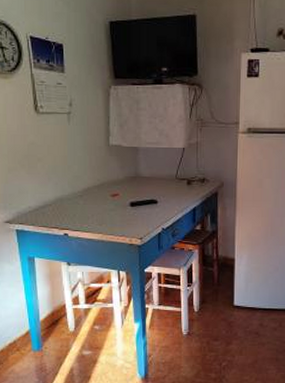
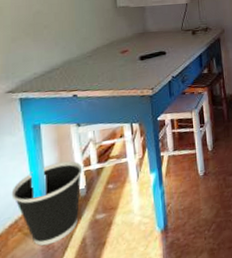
wastebasket: none [10,296,72,368] -> present [11,160,83,246]

